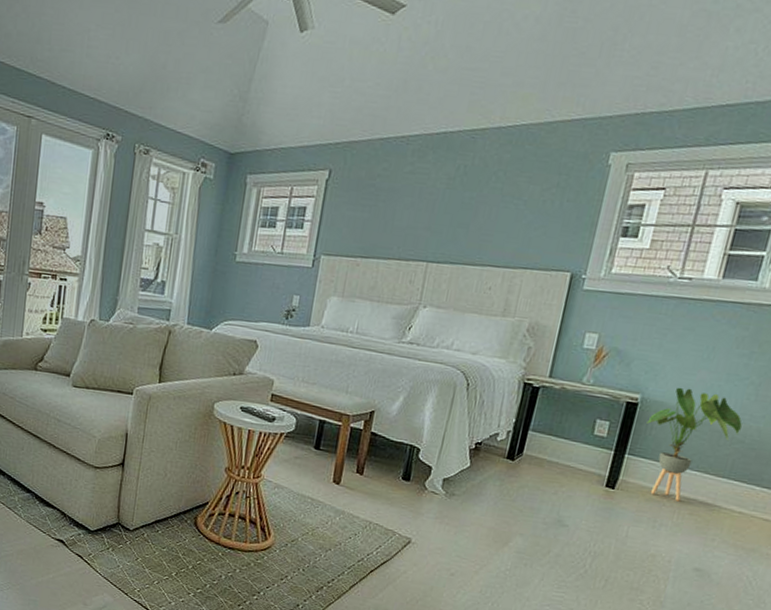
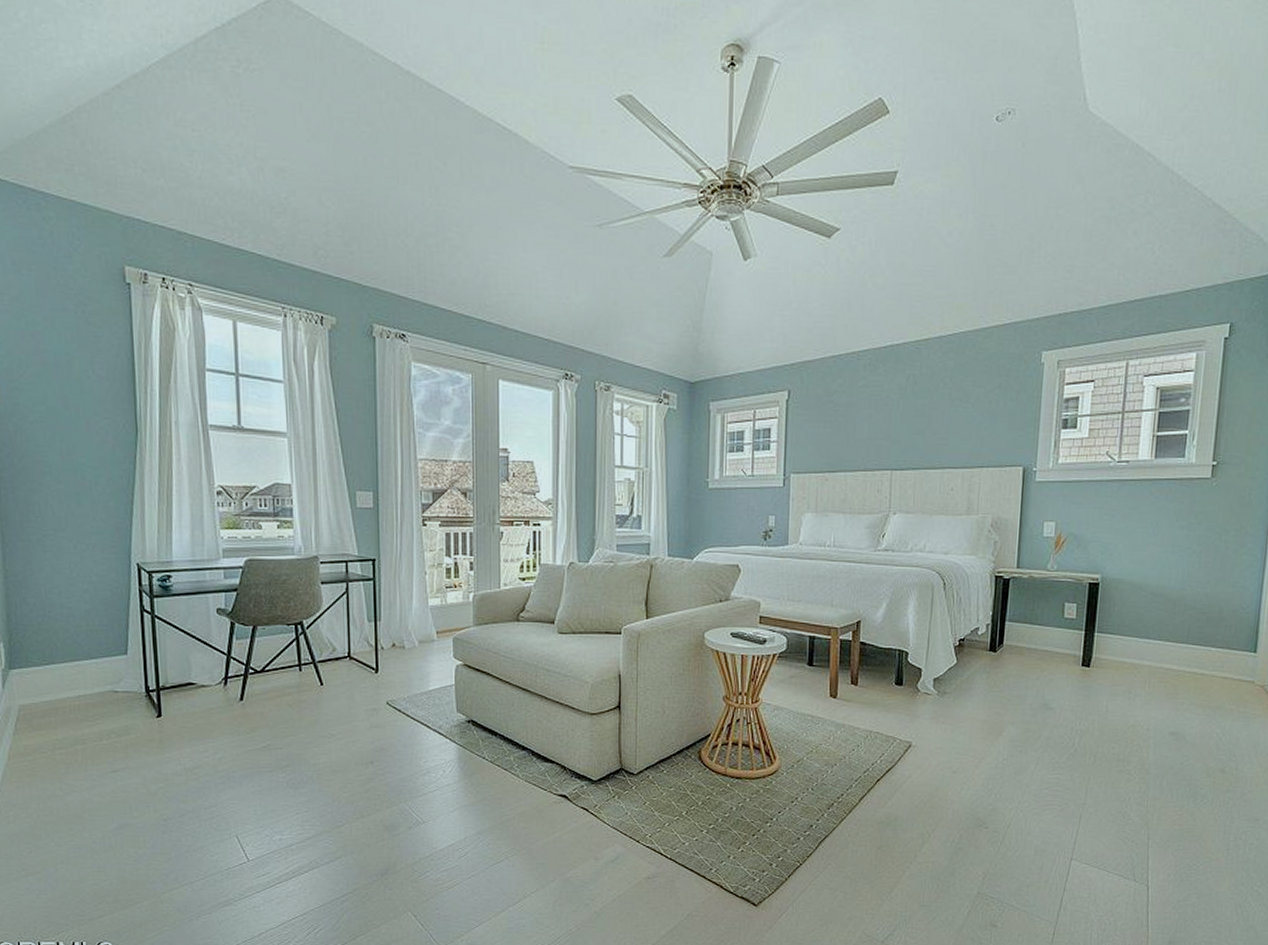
house plant: present [647,387,742,502] -> none [1109,563,1191,671]

